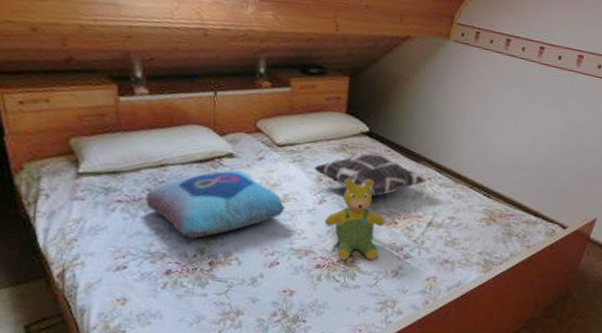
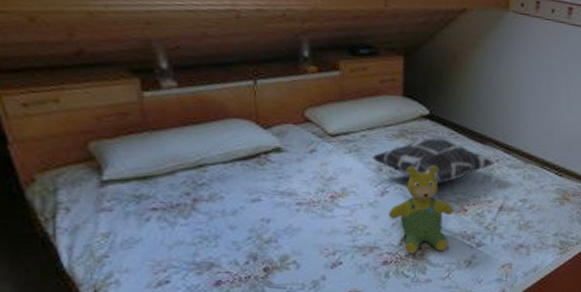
cushion: present [145,170,285,239] -> none [185,165,344,244]

